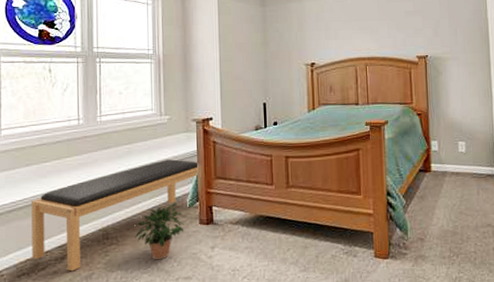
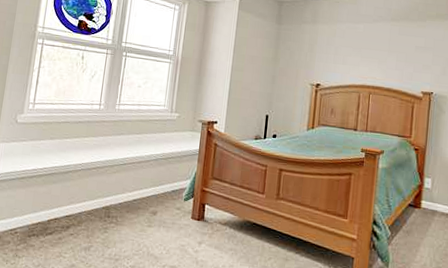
bench: present [31,159,199,272] -> none [43,153,199,241]
potted plant: present [135,203,184,260] -> none [132,195,178,246]

